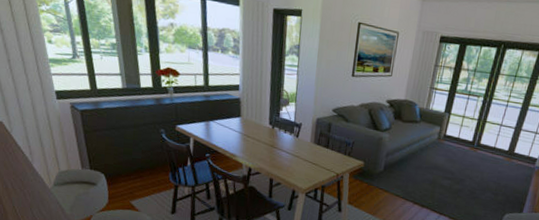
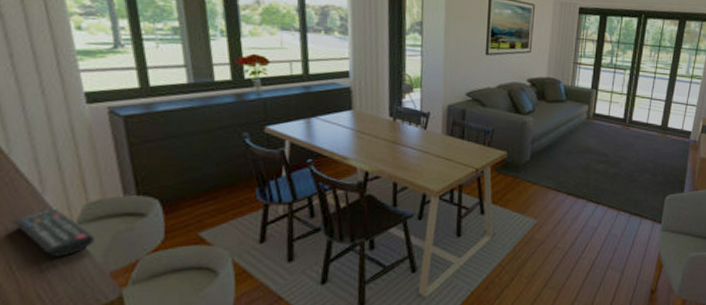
remote control: none [15,173,64,208] -> present [12,209,94,257]

